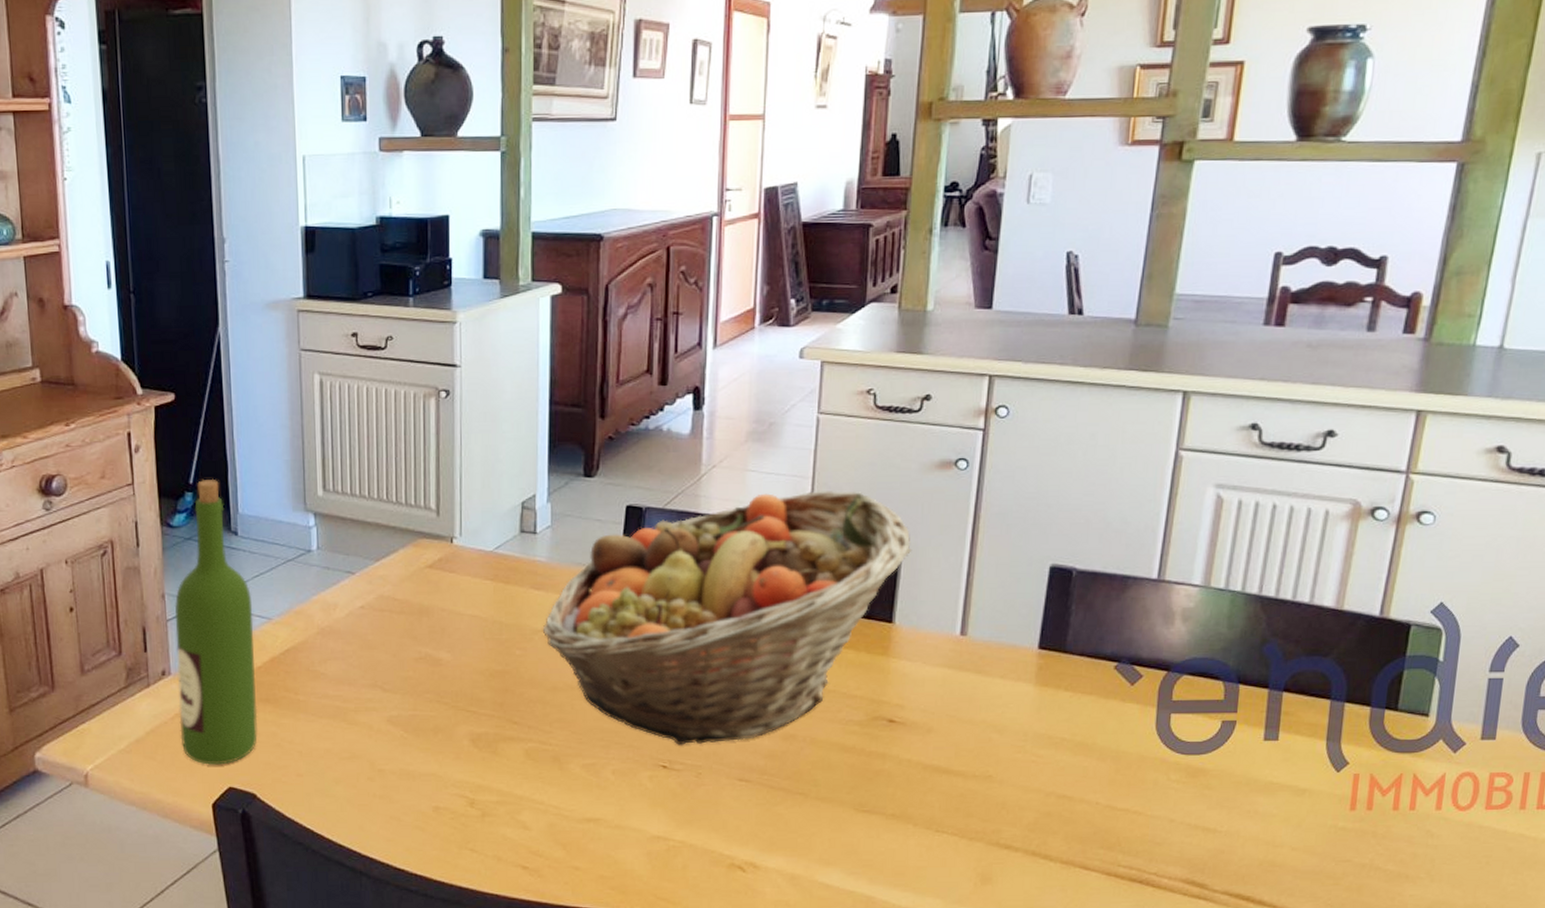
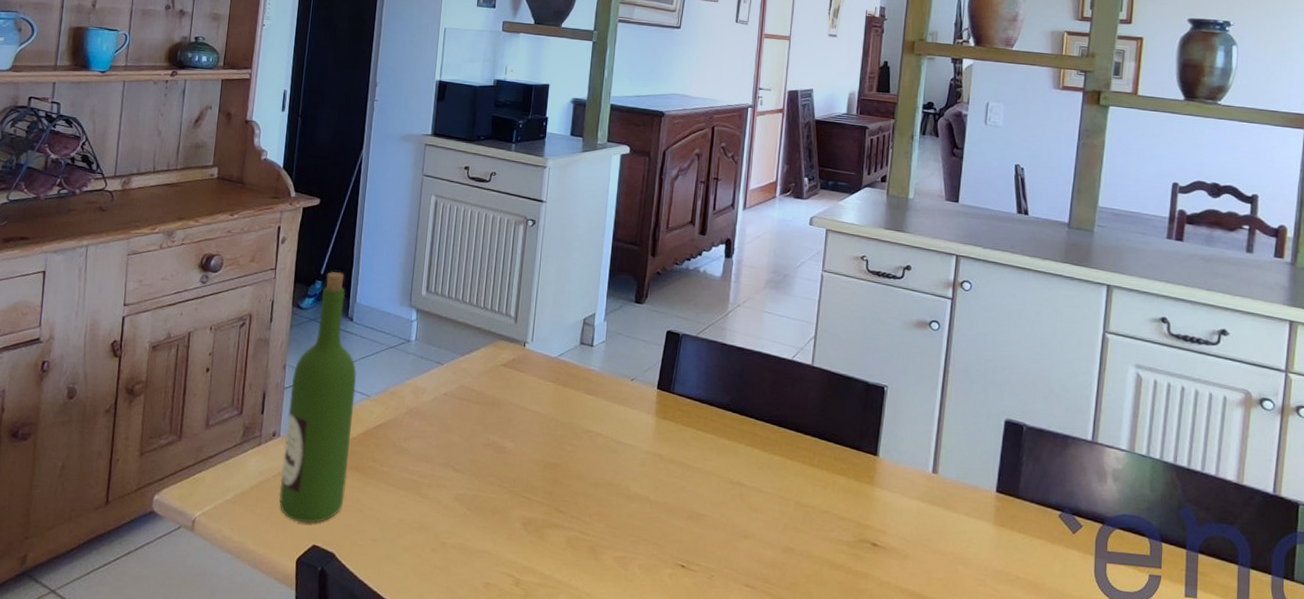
fruit basket: present [543,490,912,745] -> none [591,332,894,549]

